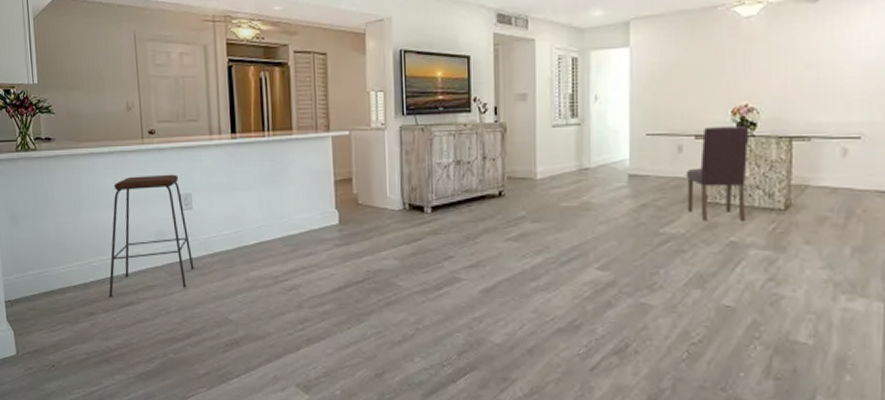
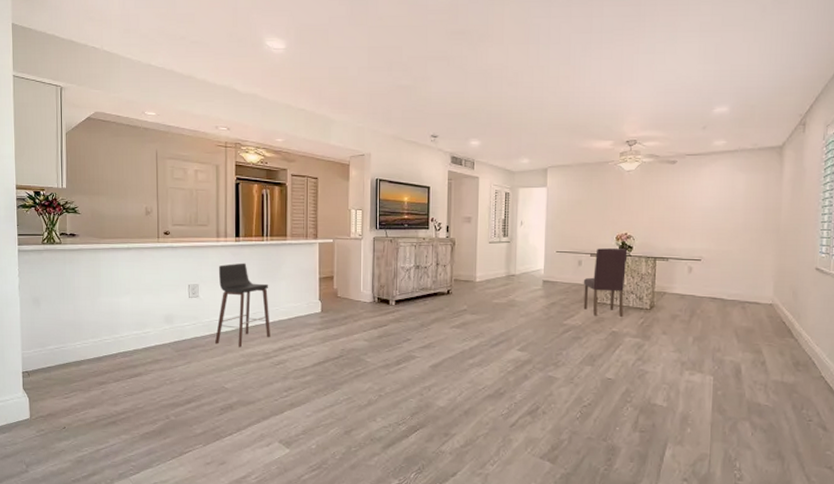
bar stool: present [108,174,194,298] -> none [120,268,197,370]
bar stool: none [213,165,279,270] -> present [215,263,270,348]

